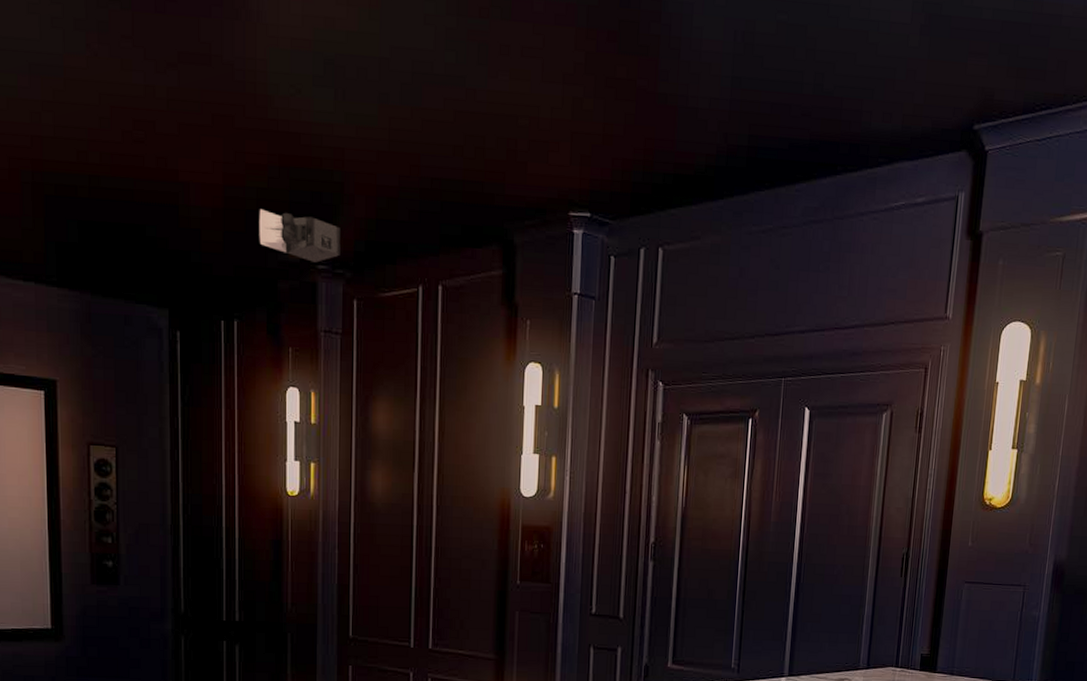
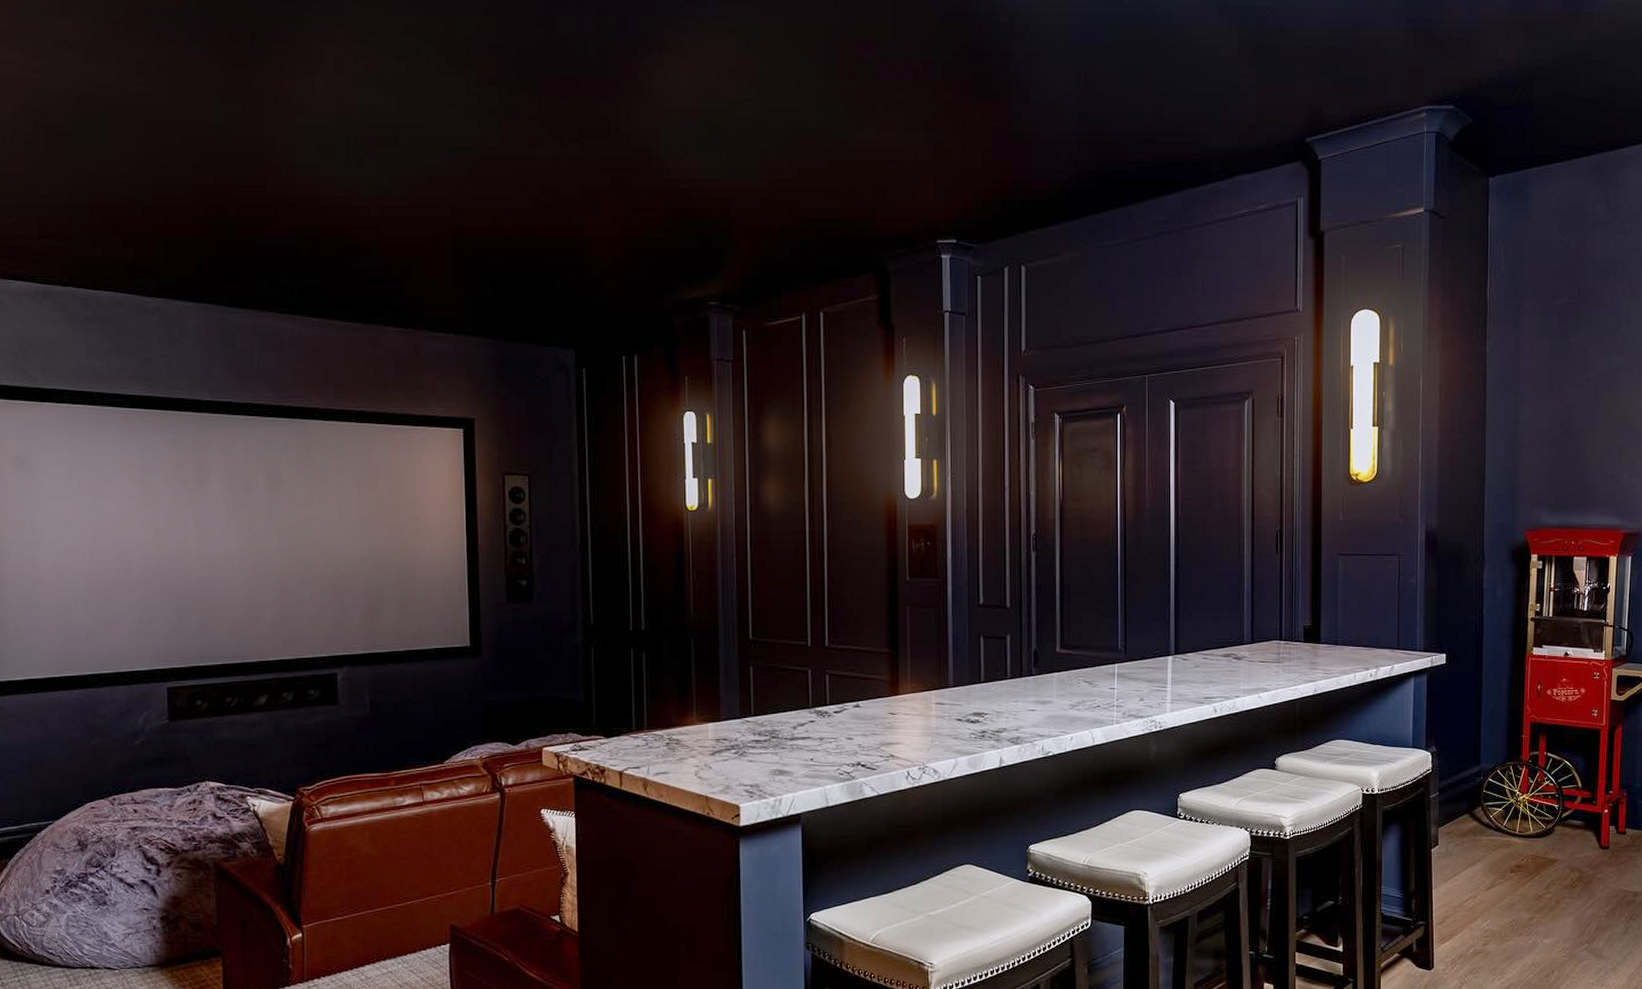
projector: present [259,209,341,263] -> none [655,256,729,300]

